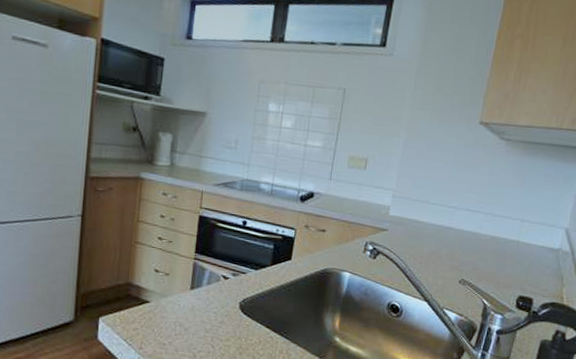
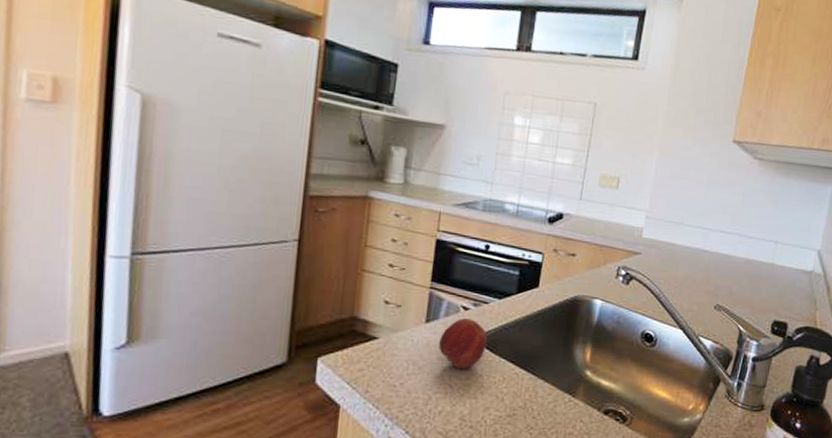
apple: none [202,286,246,331] -> present [439,318,488,369]

